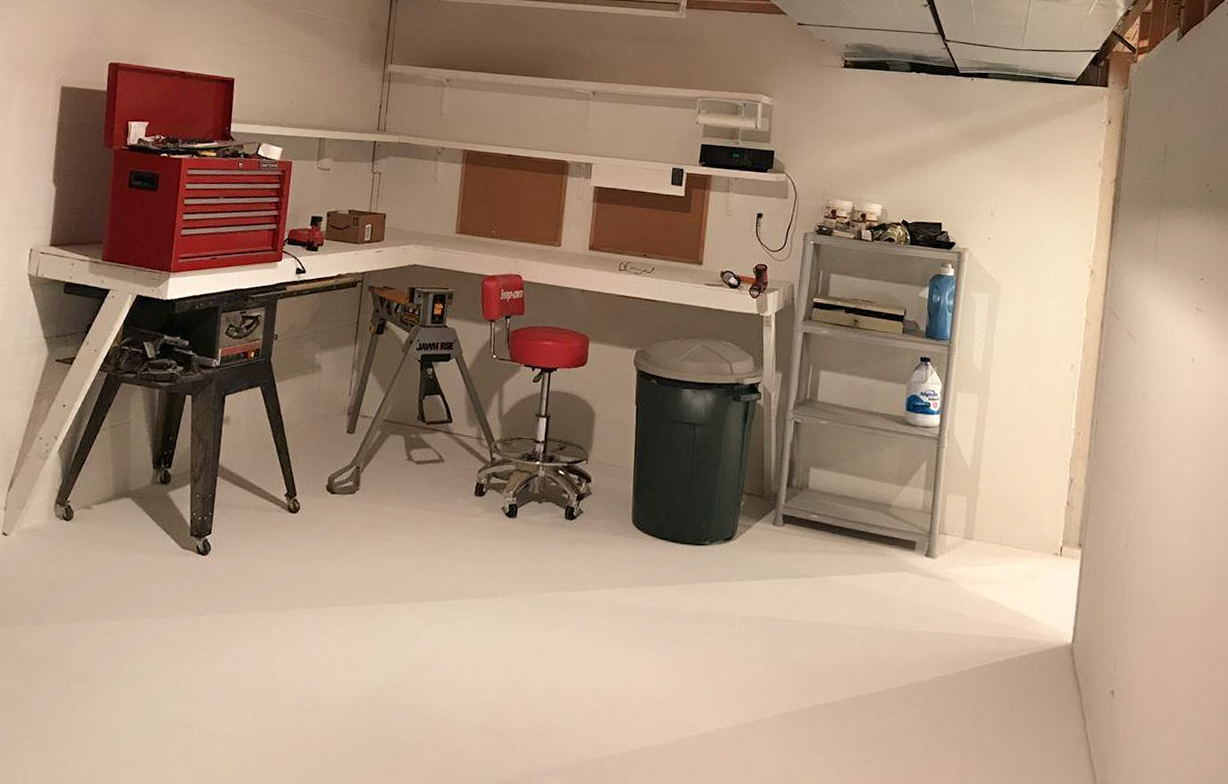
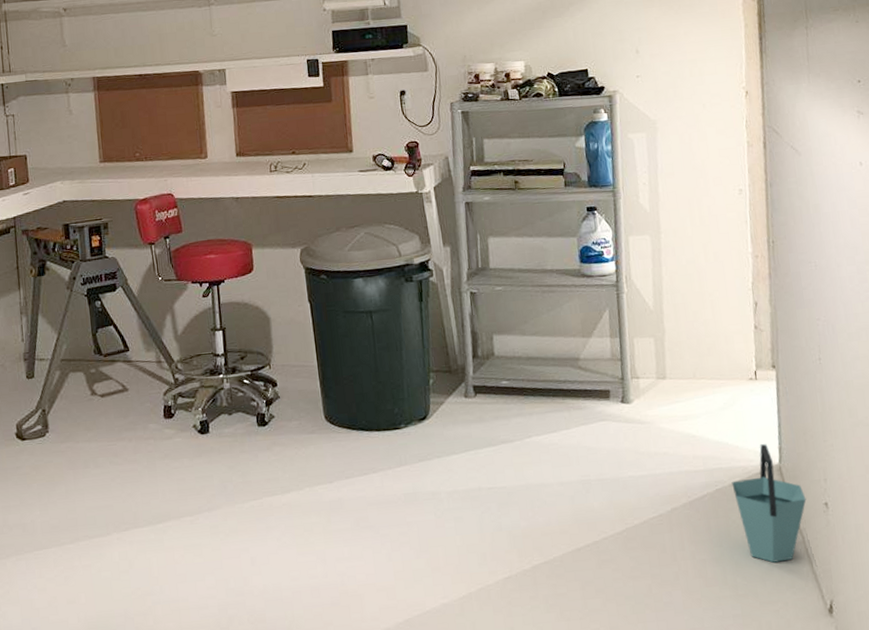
bucket: none [1022,621,1094,744] -> present [731,444,807,563]

